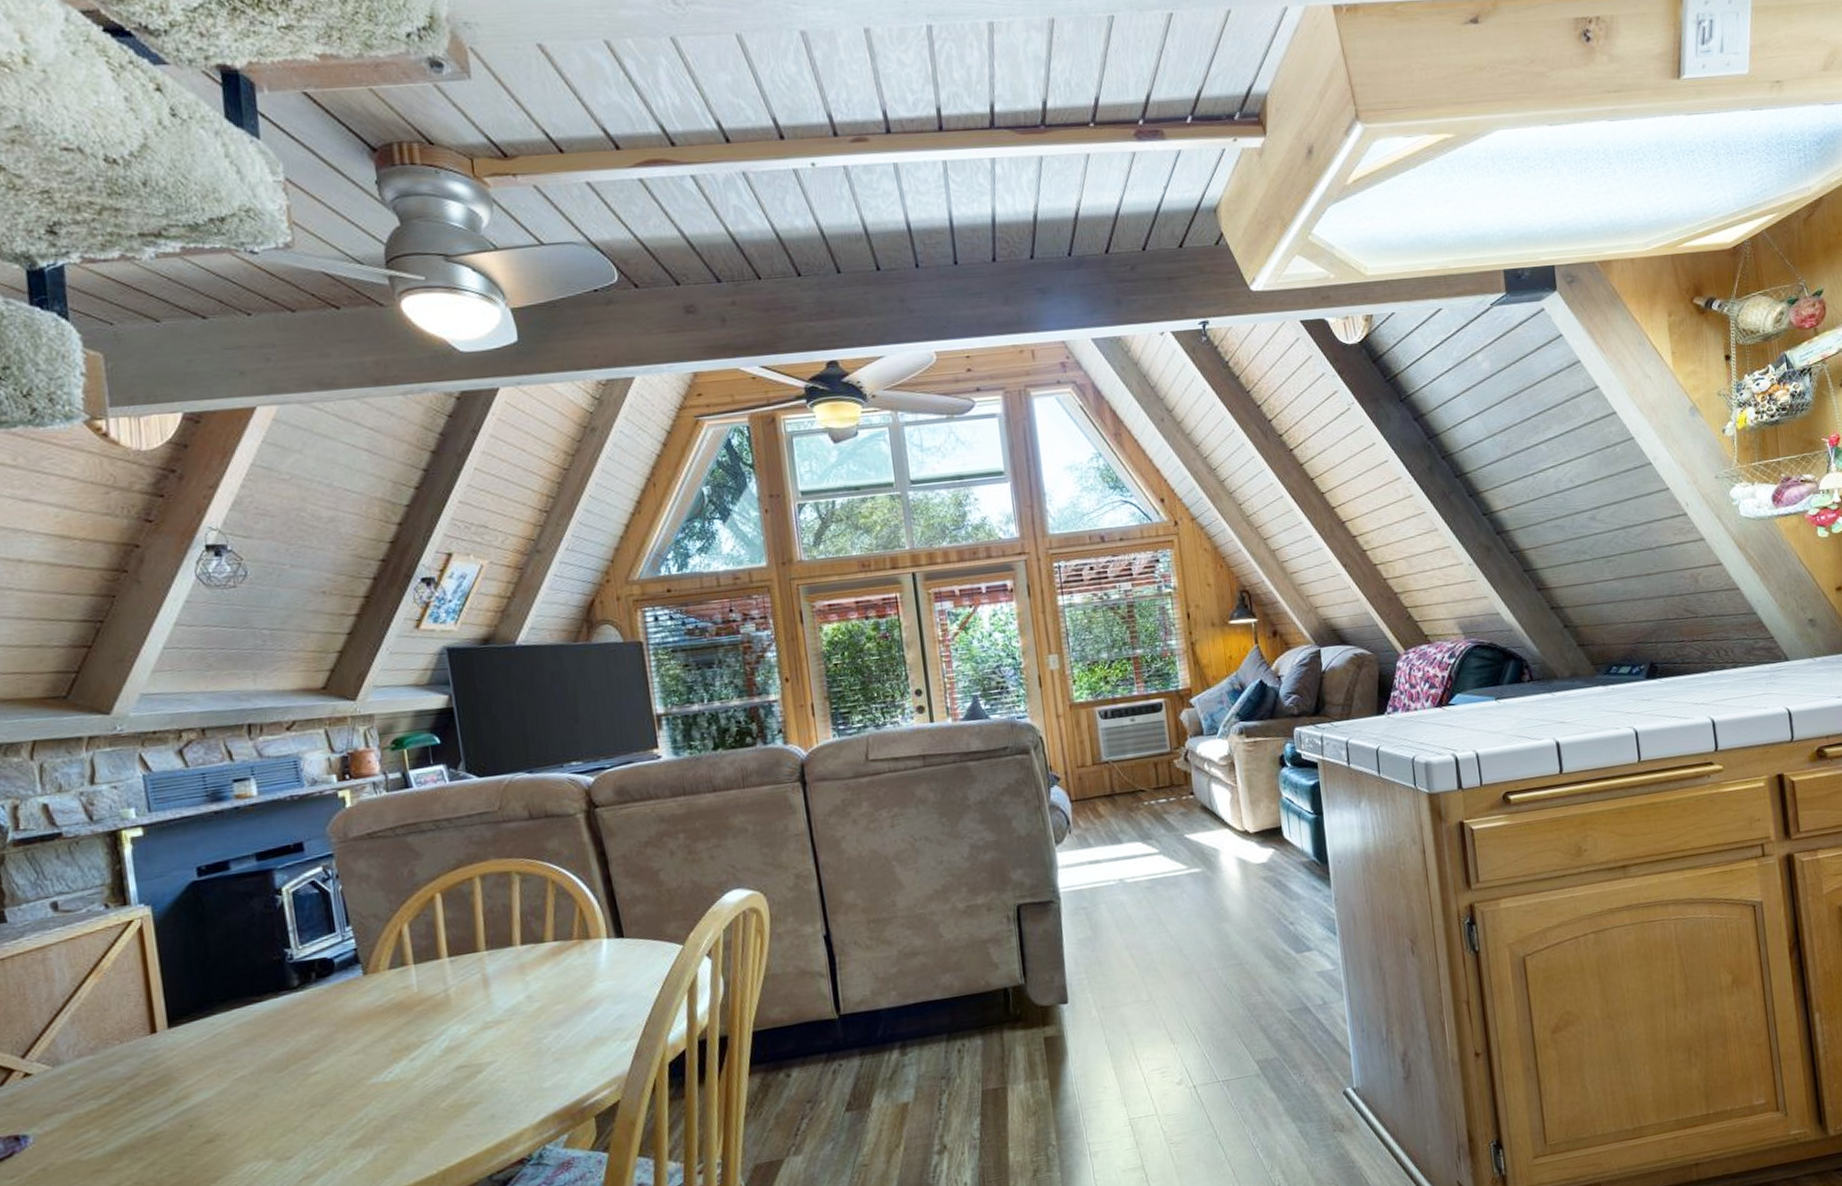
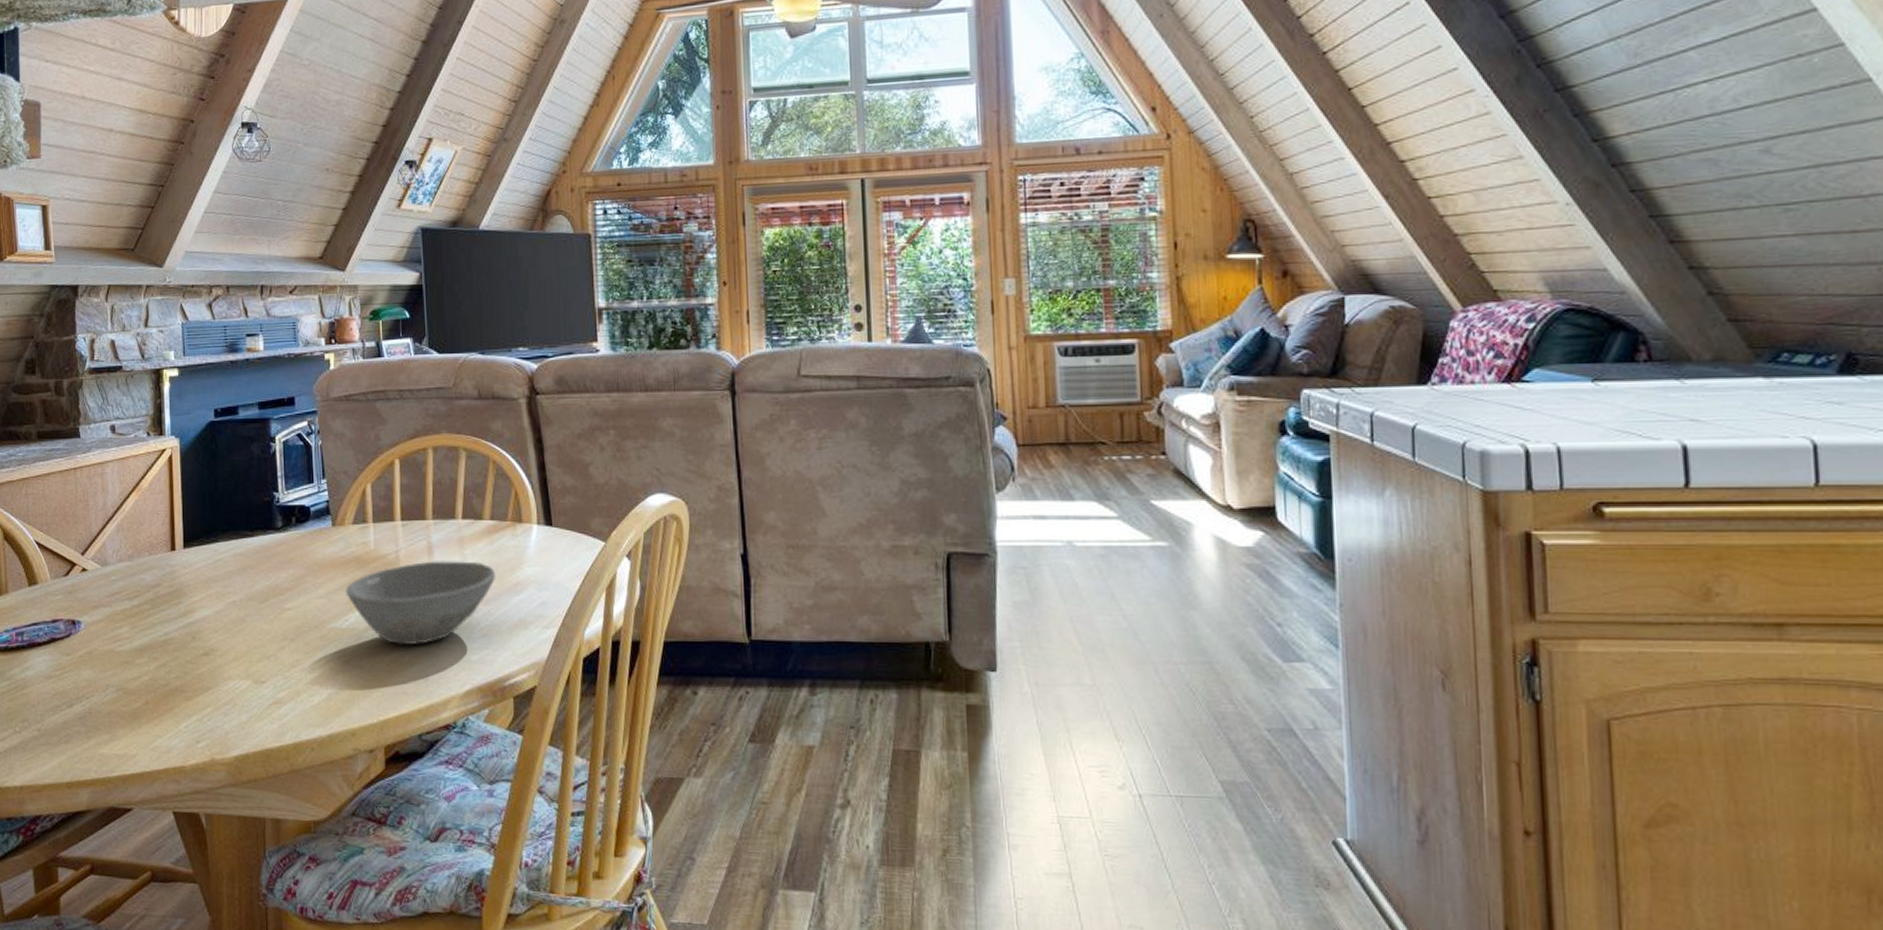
bowl: none [386,986,565,1087] -> present [345,561,496,645]

